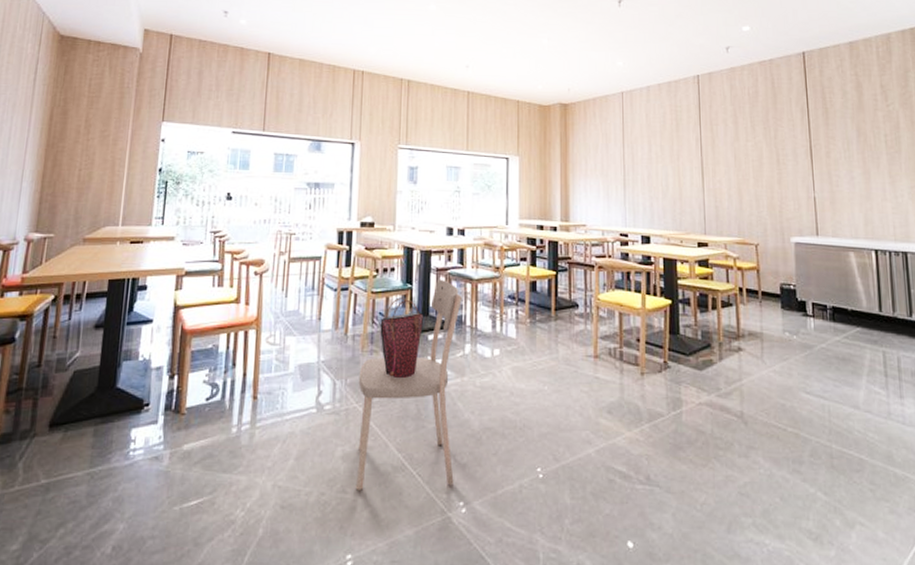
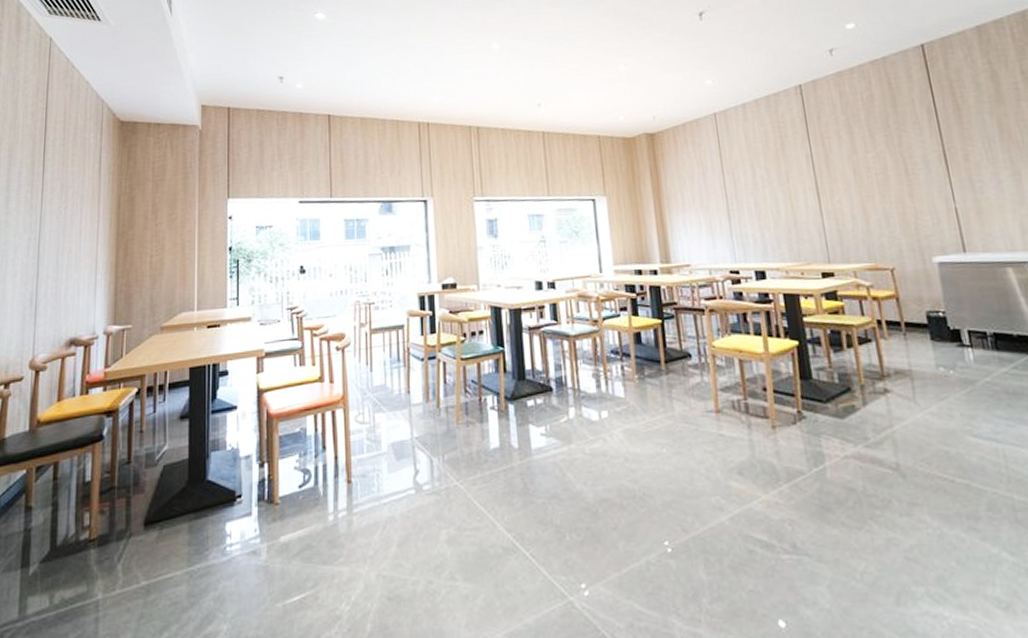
dining chair: present [355,279,462,490] -> none [456,338,572,577]
handbag: present [380,297,423,379] -> none [473,362,520,451]

